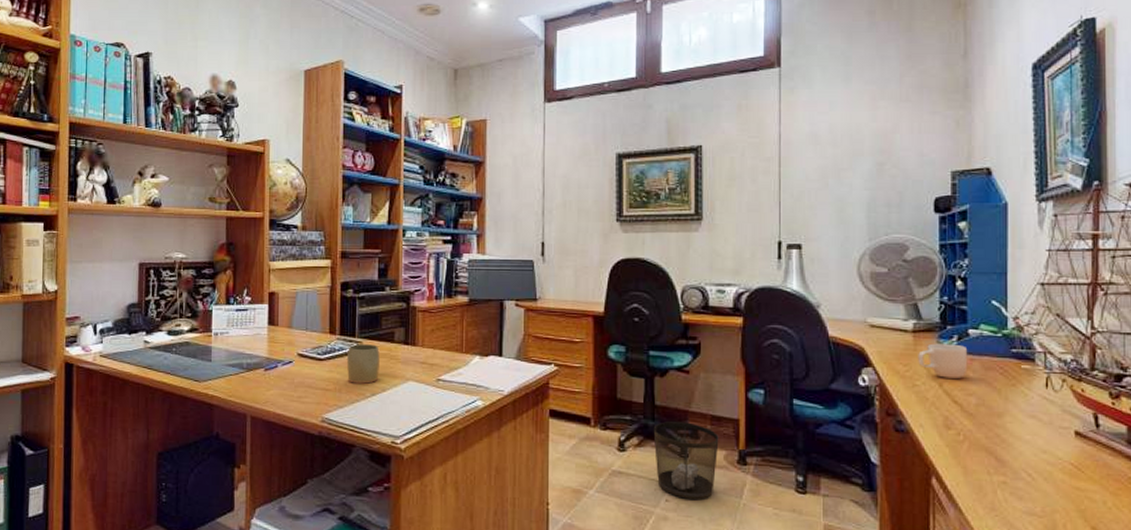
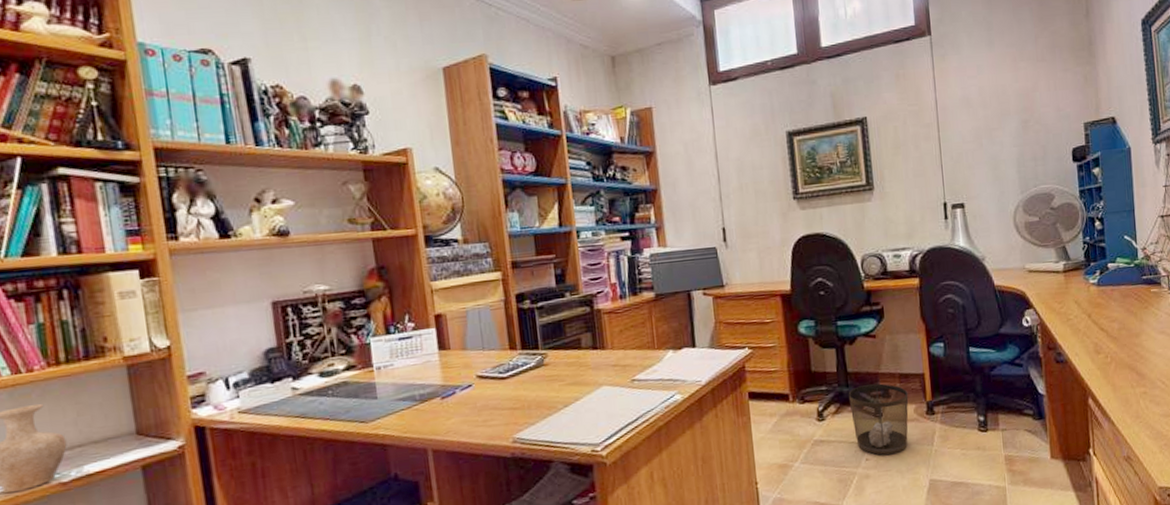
mug: present [346,344,380,384] -> none [532,354,570,398]
mug: present [918,343,968,379] -> none [1069,278,1110,310]

